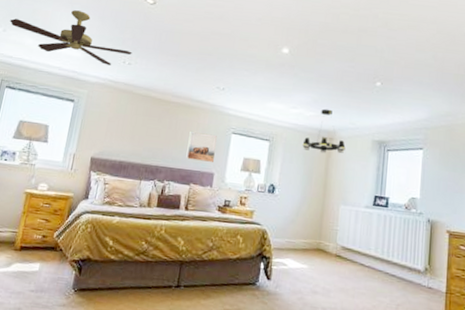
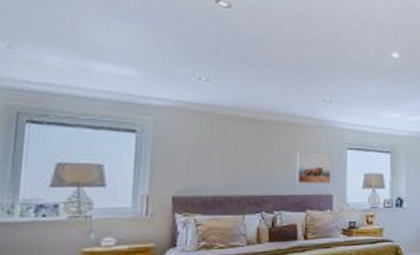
ceiling fan: present [10,10,132,65] -> none [16,17,209,84]

